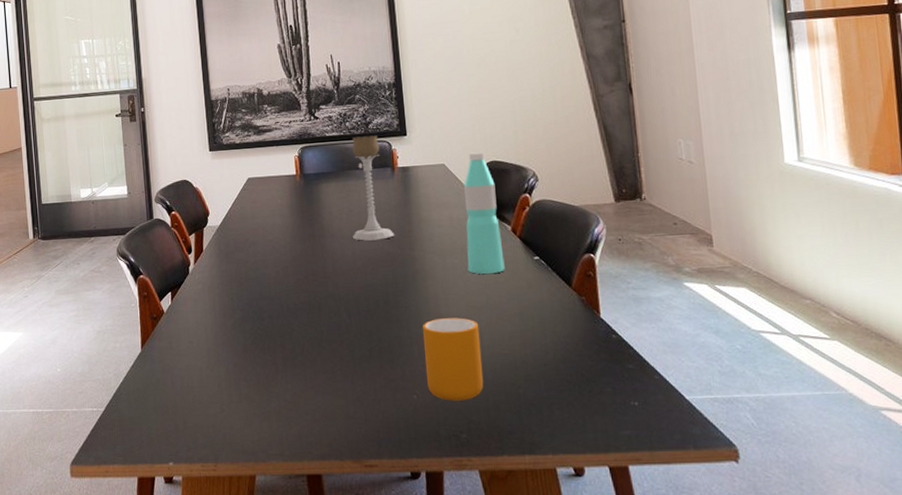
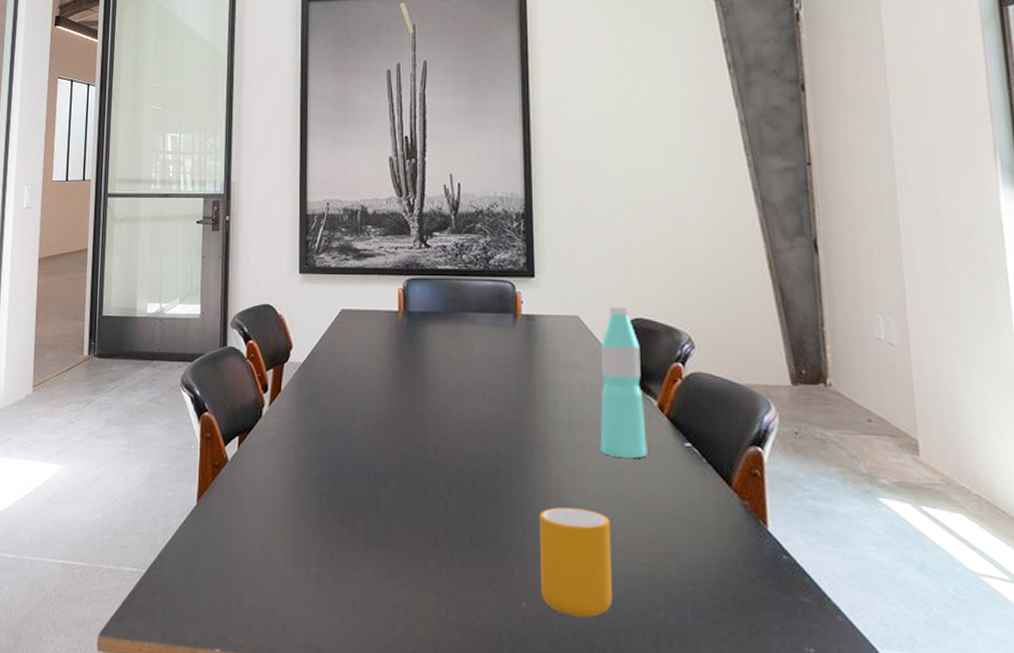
candle holder: present [352,135,395,241] -> none [460,273,512,401]

